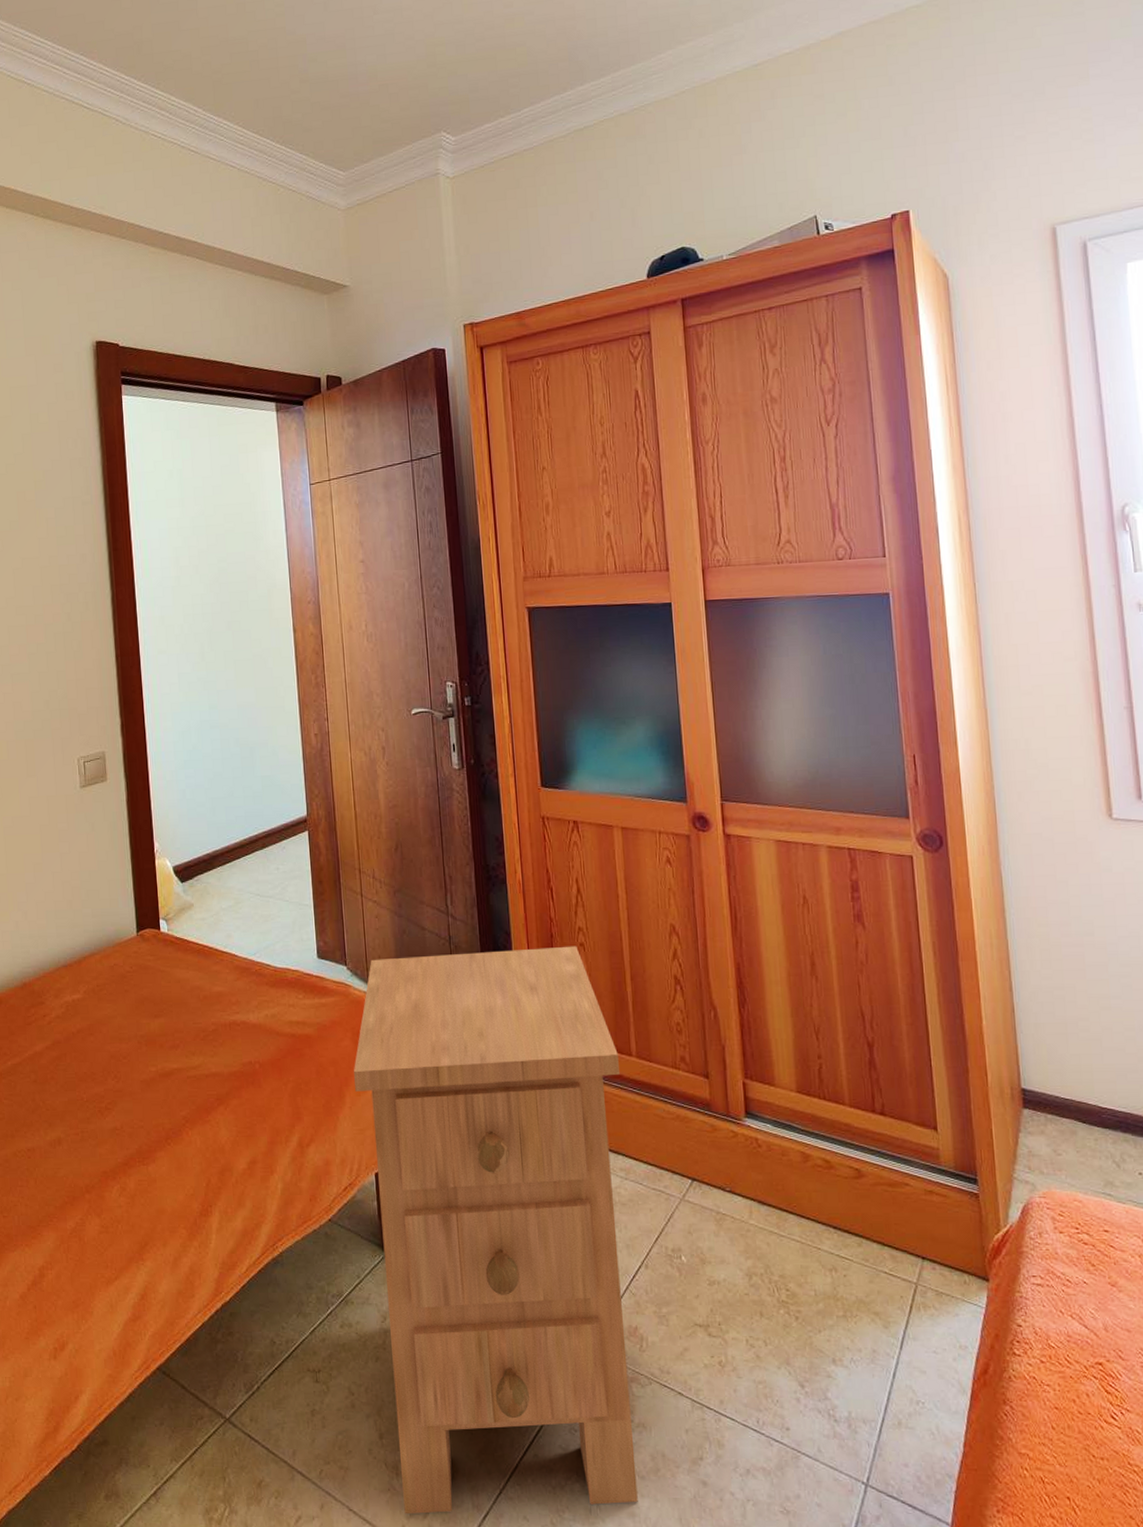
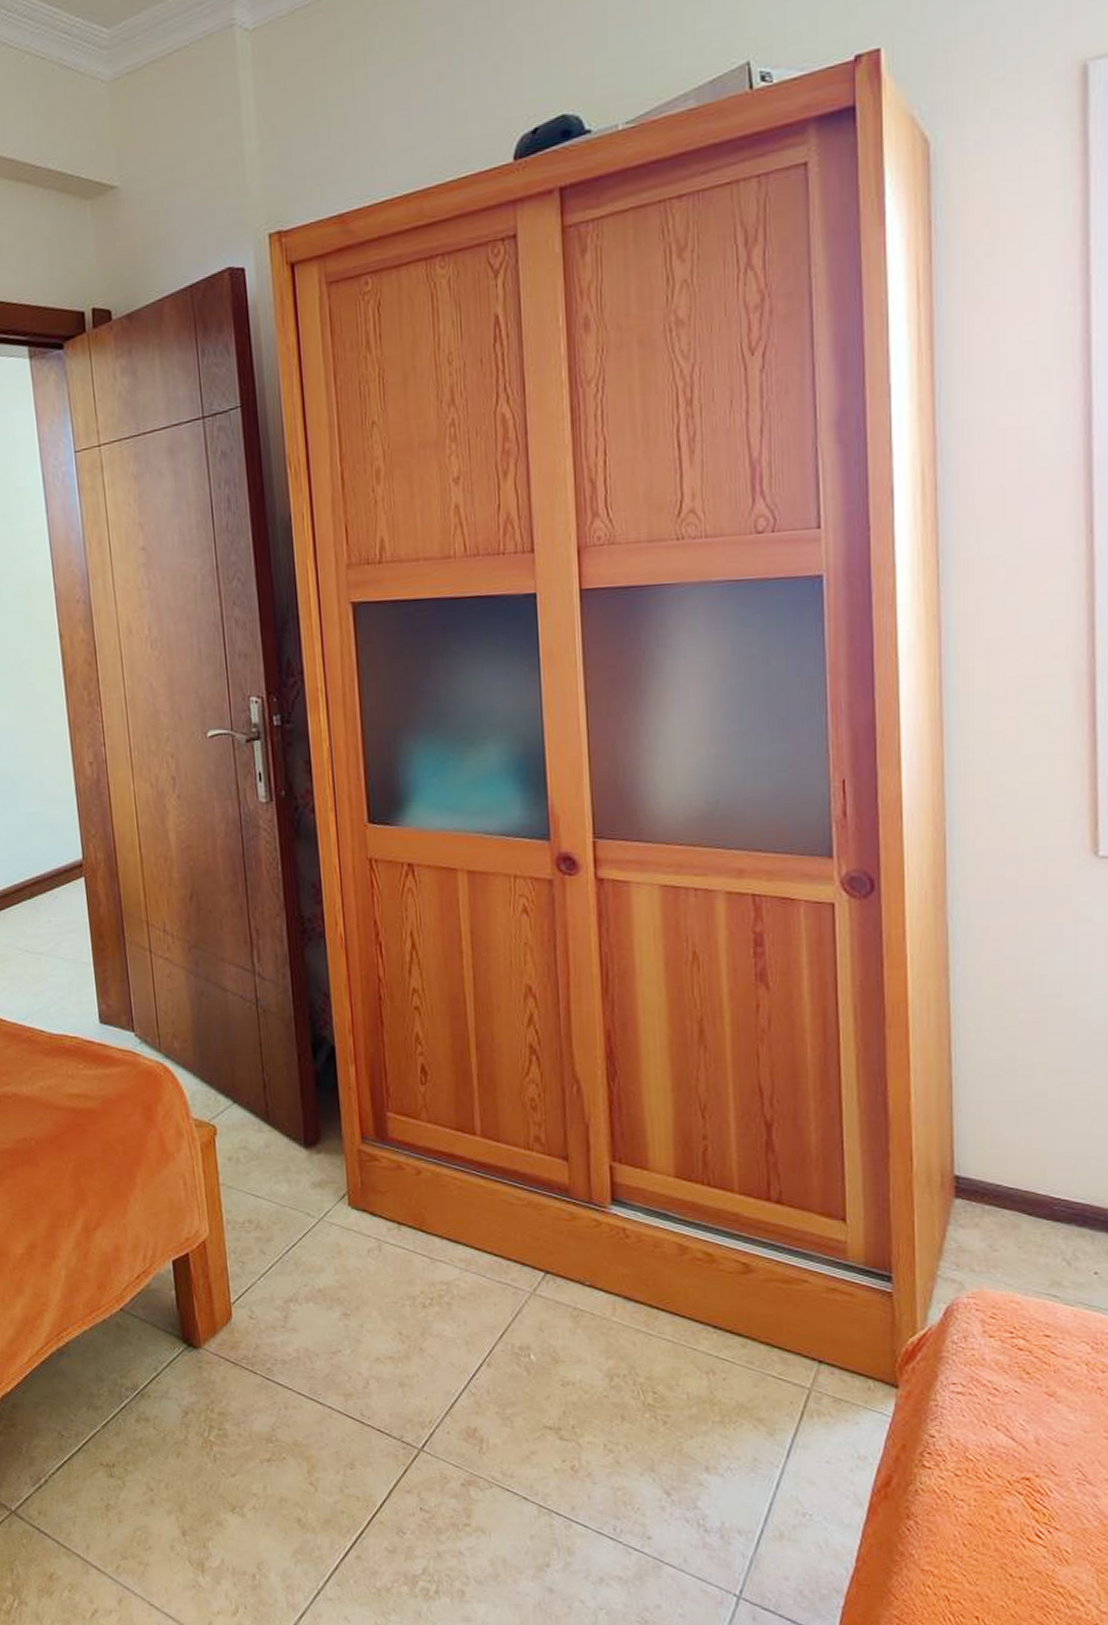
nightstand: present [353,946,638,1515] -> none [144,1009,474,1612]

